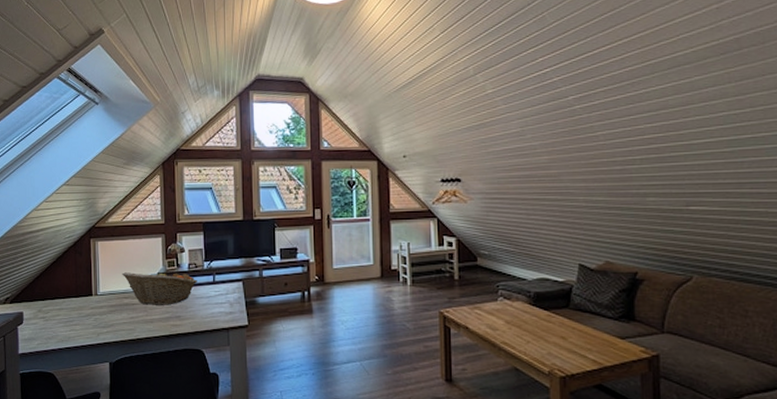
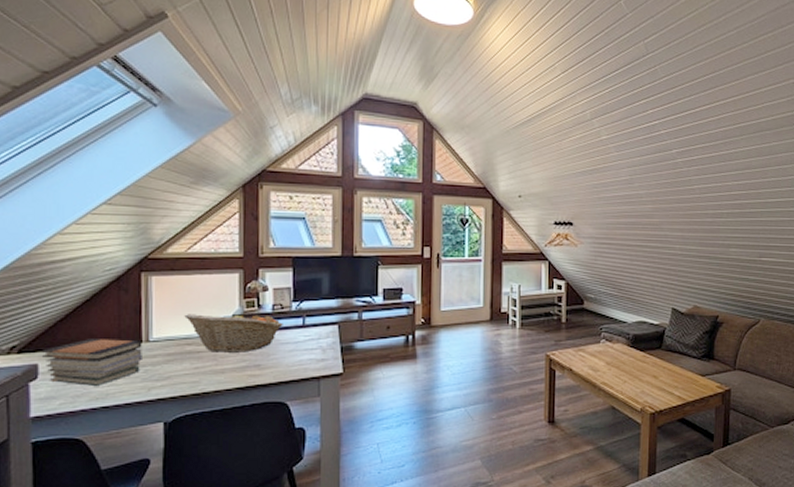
book stack: none [25,293,93,330] -> present [41,339,142,386]

